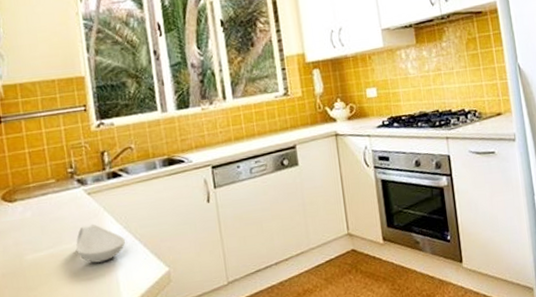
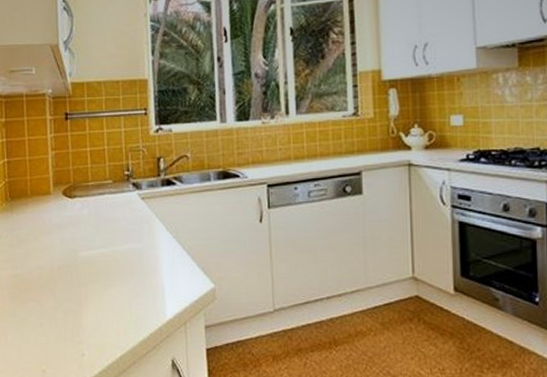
spoon rest: present [76,224,125,263] -> none [127,229,173,269]

